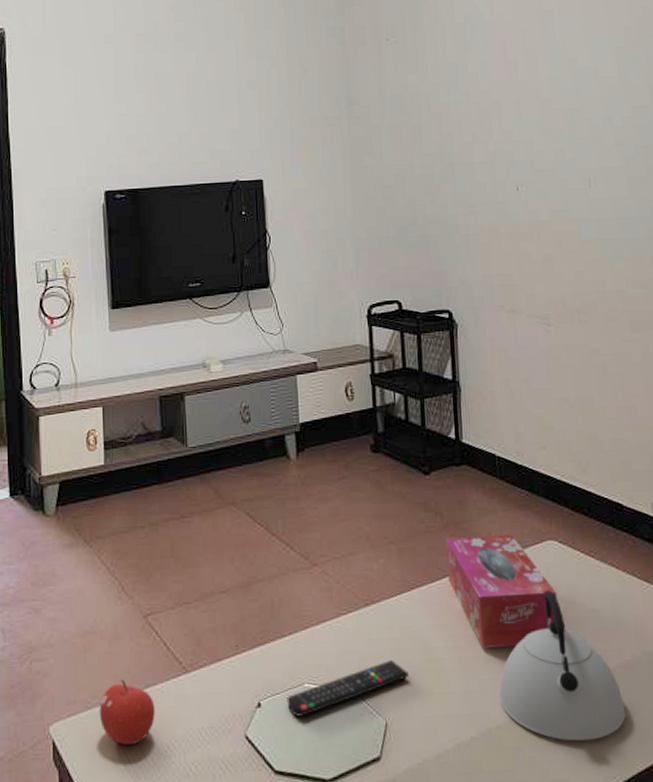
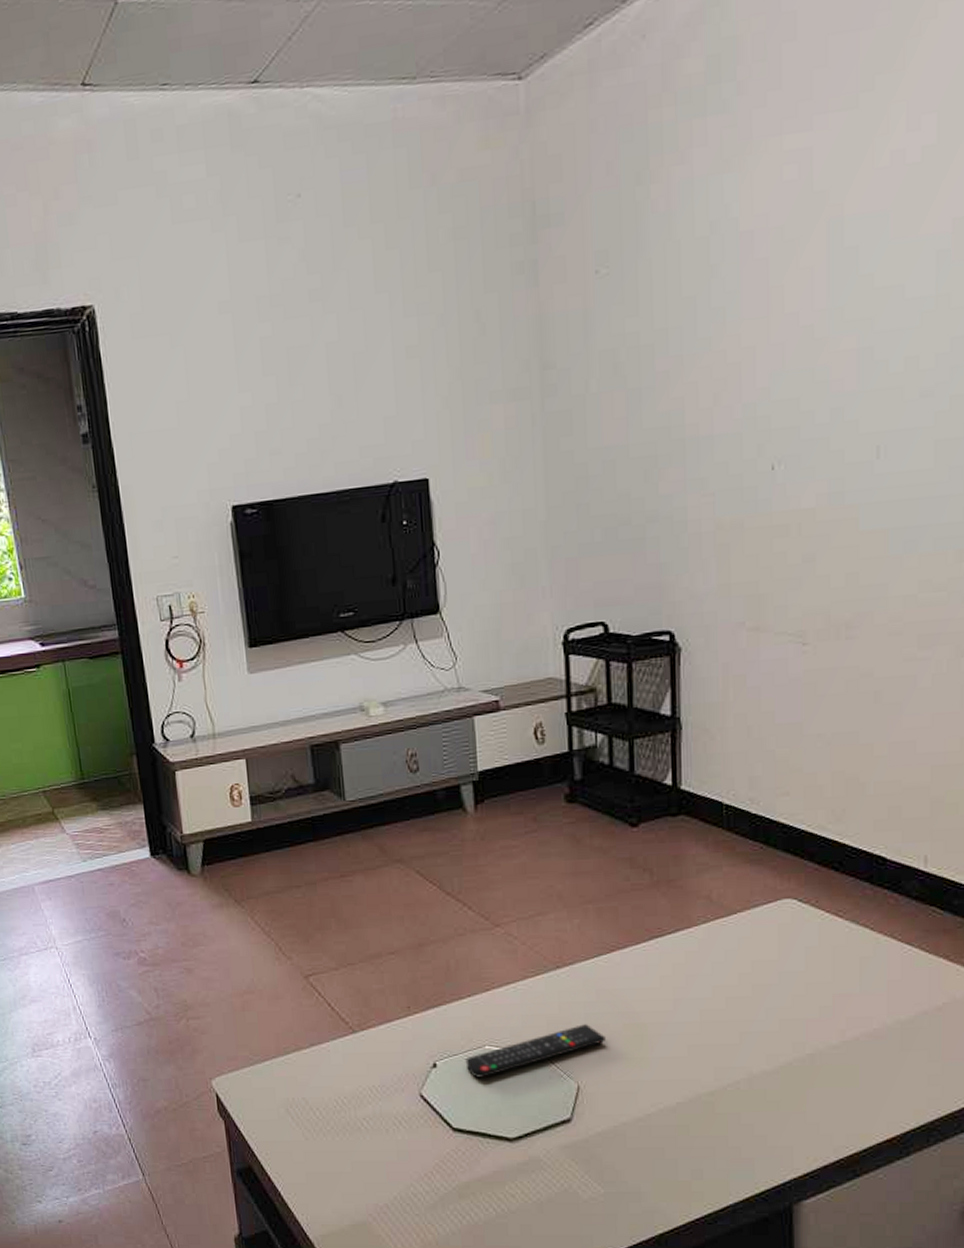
fruit: present [99,679,155,745] -> none [262,1038,322,1099]
tissue box: present [446,534,557,649] -> none [655,892,791,1014]
kettle: present [499,590,626,741] -> none [714,953,868,1110]

